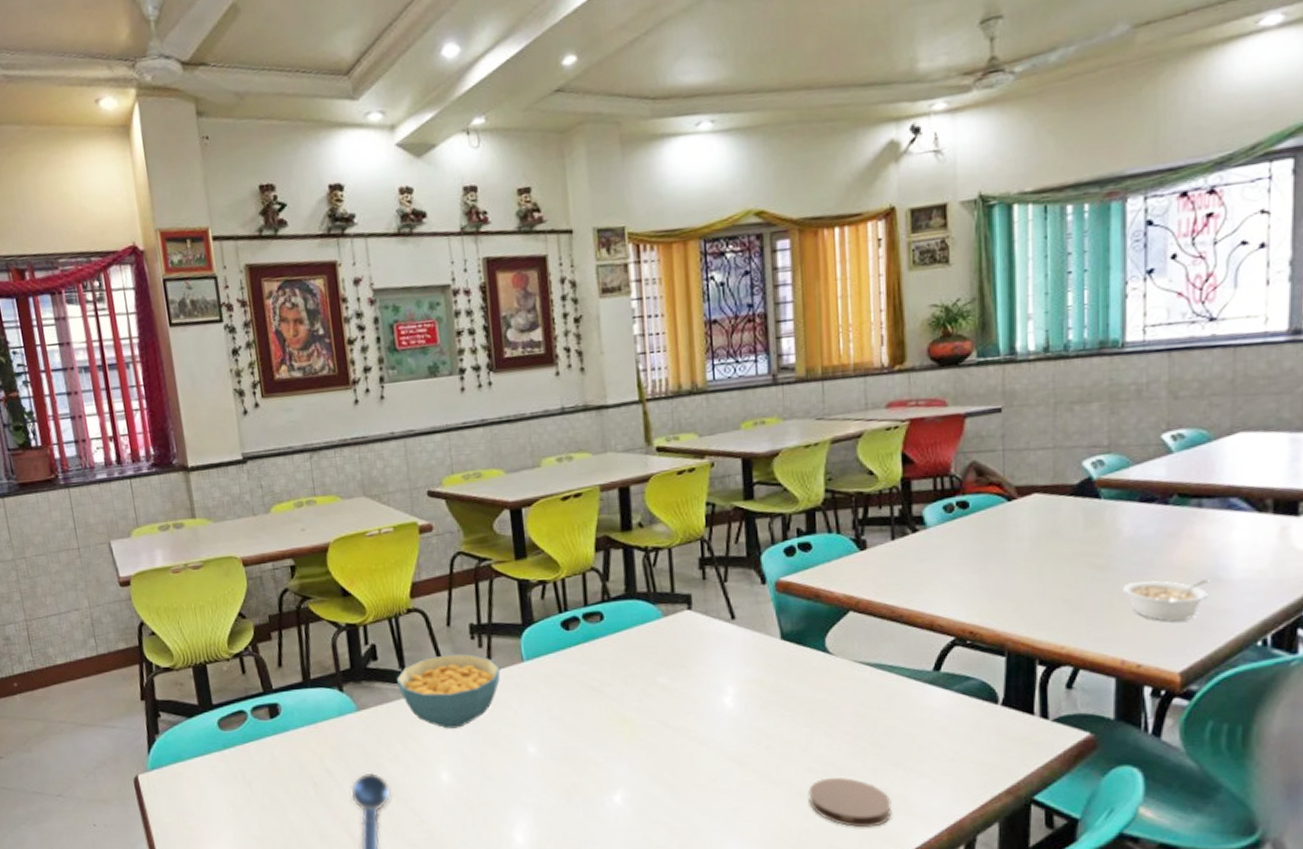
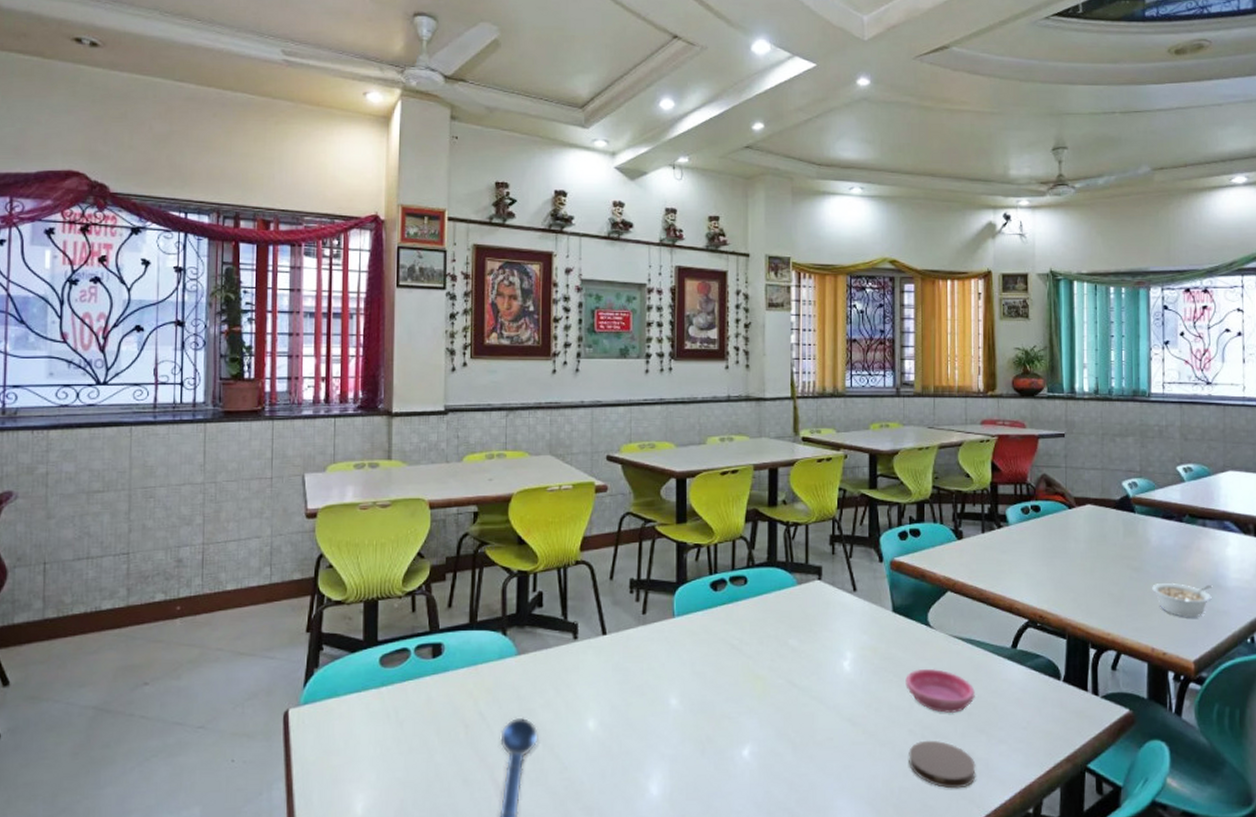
cereal bowl: present [397,654,501,729] -> none [558,606,653,677]
saucer: none [801,699,888,747] -> present [905,668,975,713]

